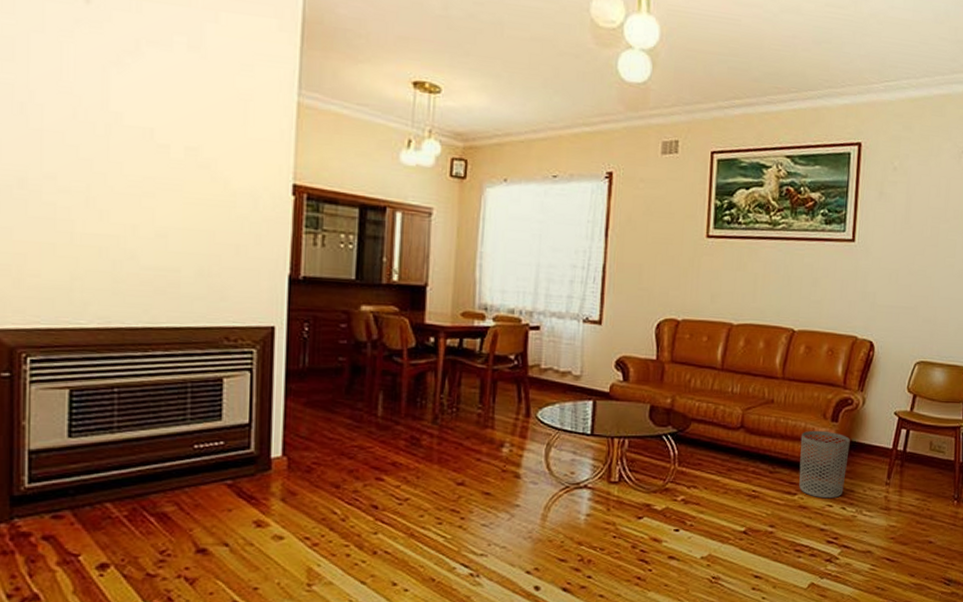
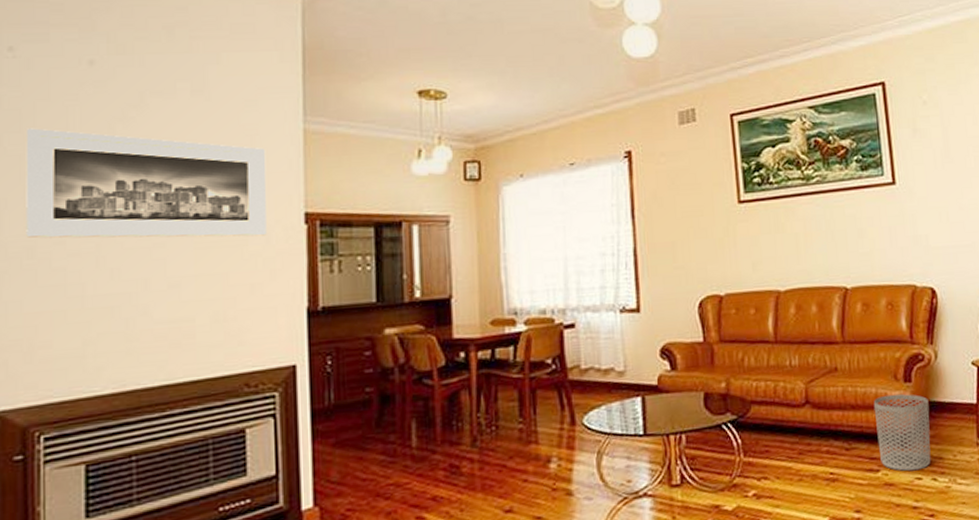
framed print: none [17,58,259,201] -> present [25,128,267,238]

